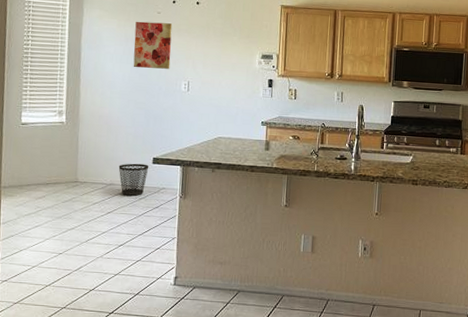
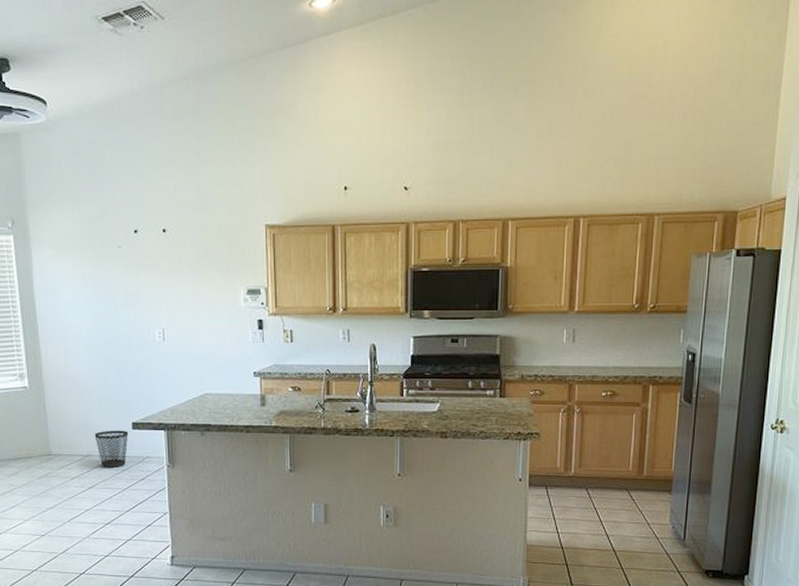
wall art: present [133,21,173,69] -> none [93,259,140,317]

